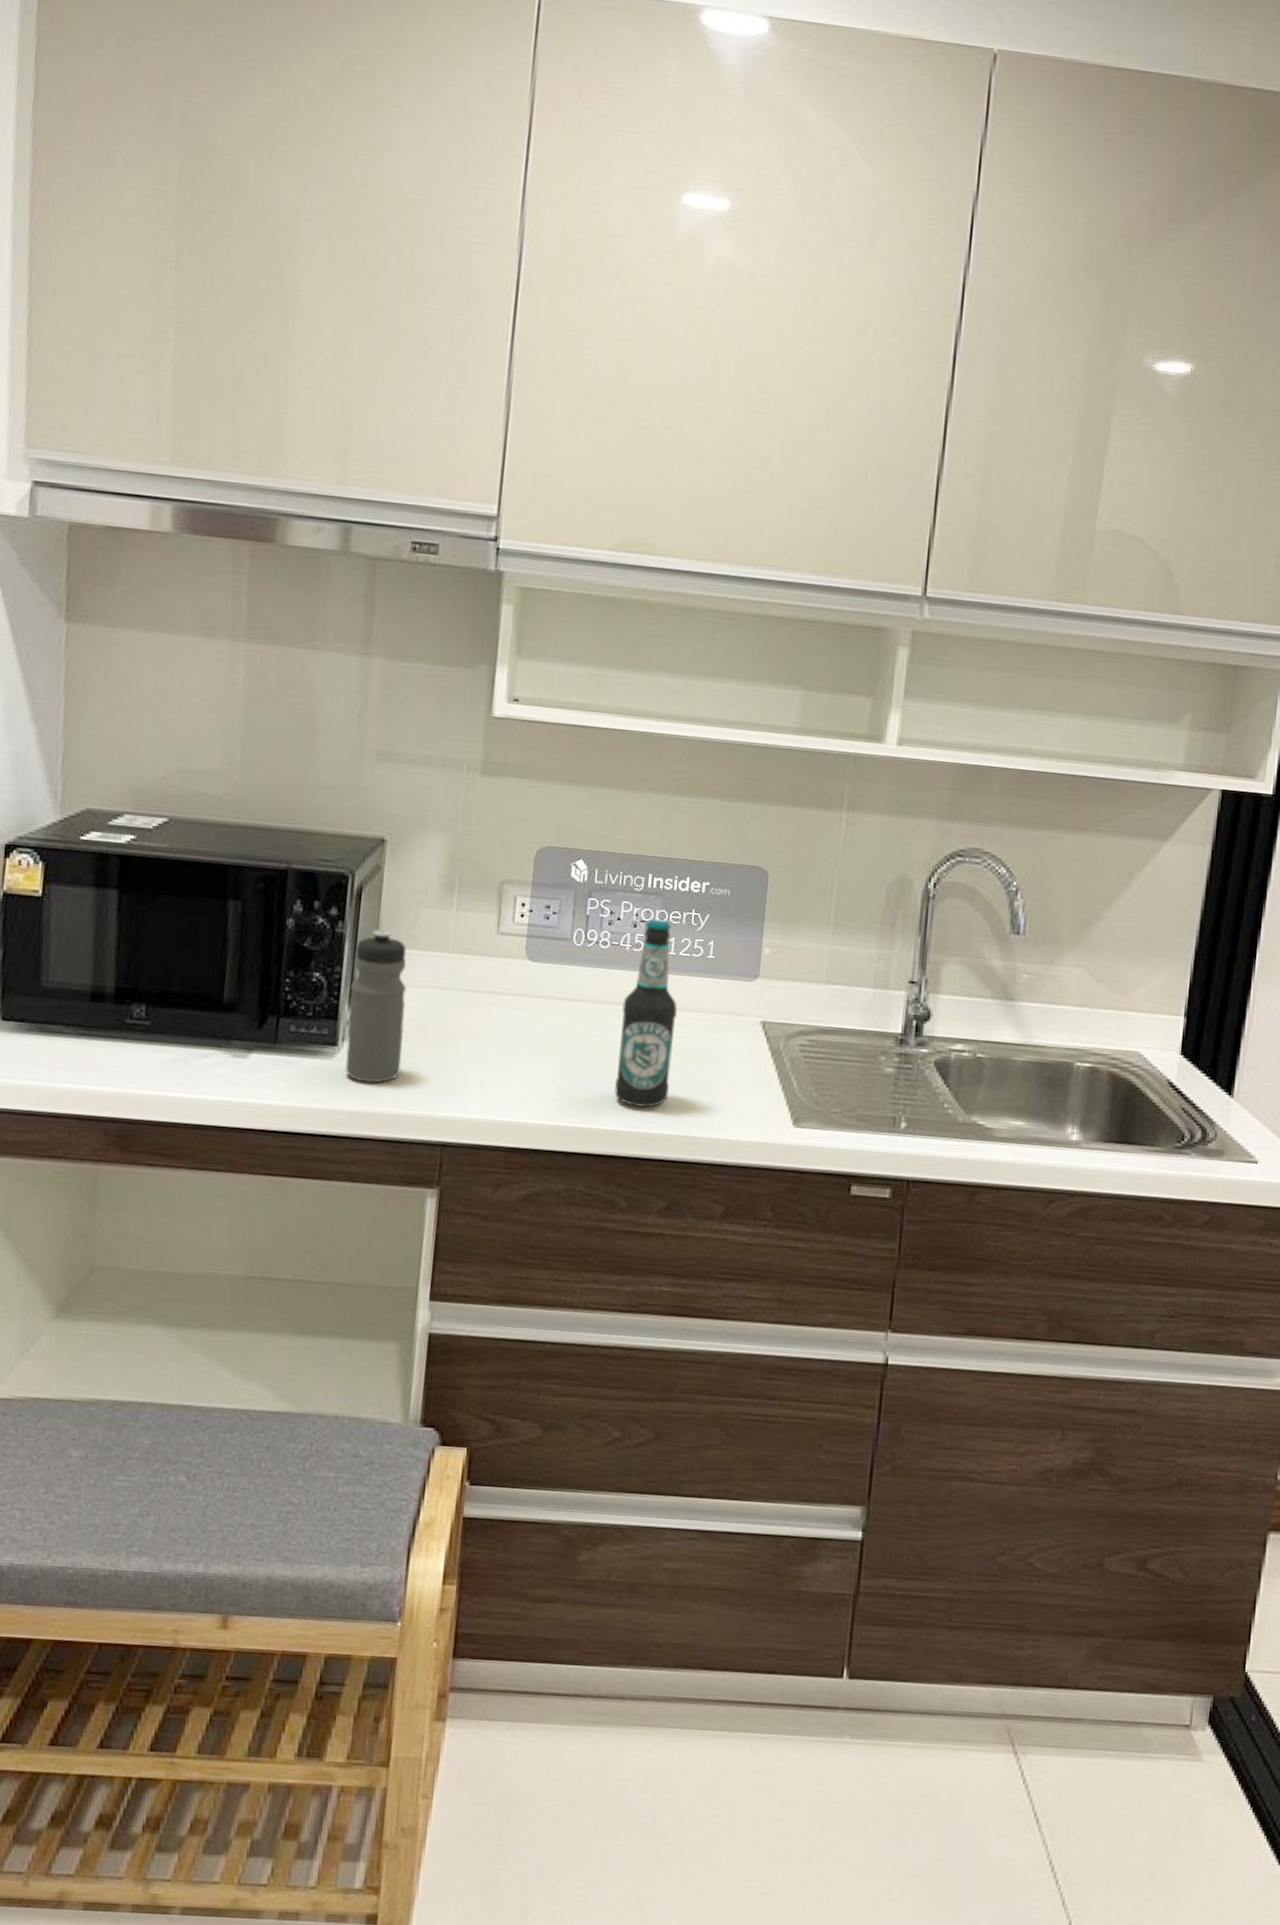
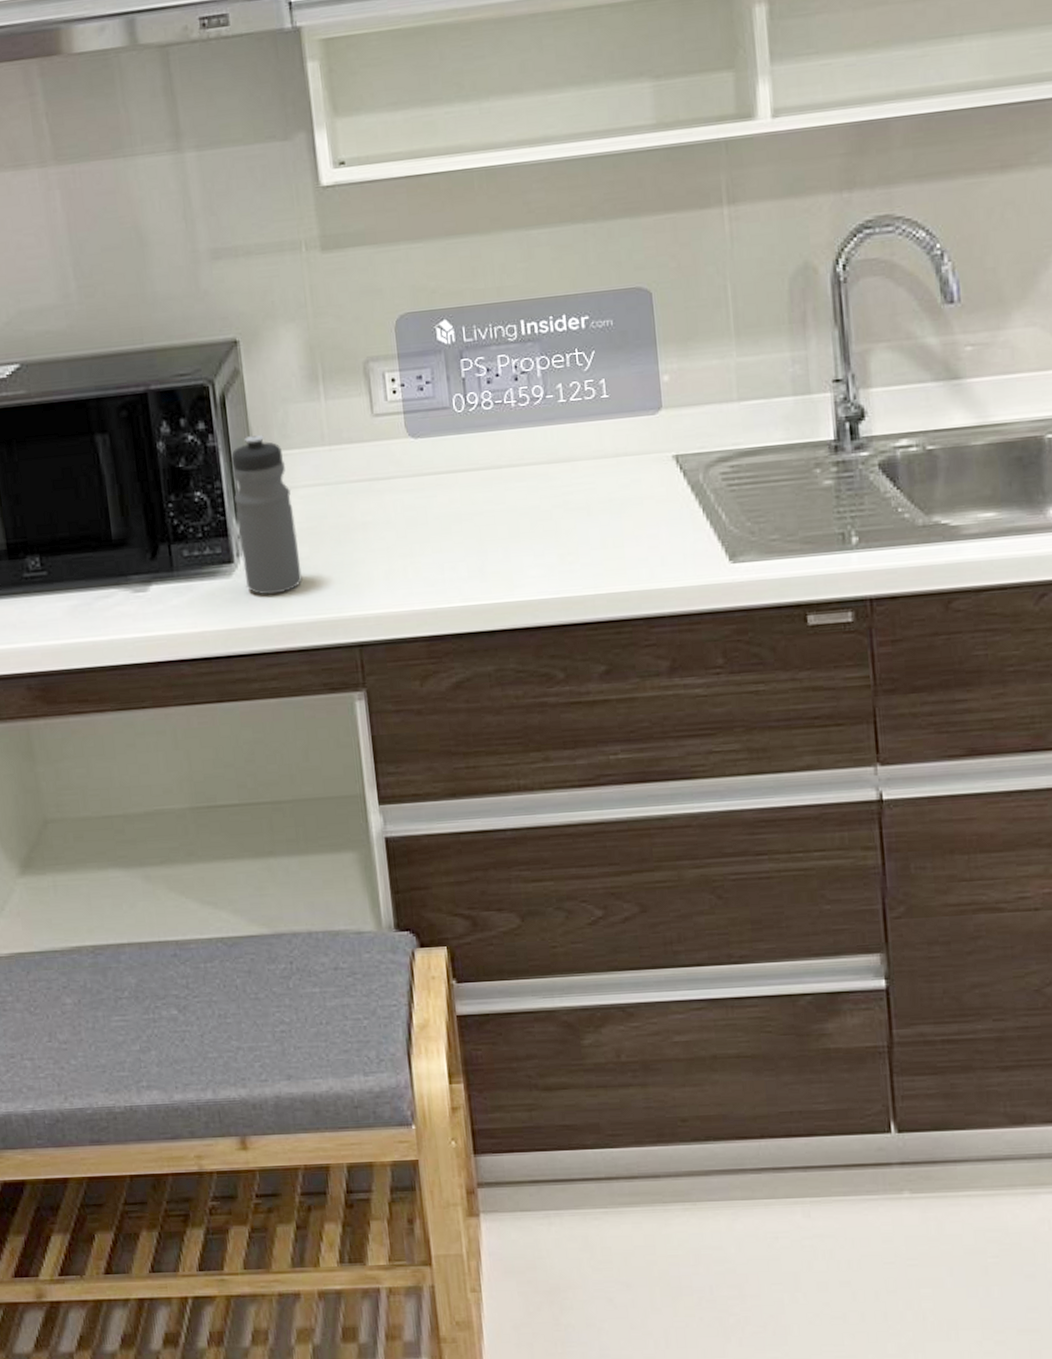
bottle: present [614,919,678,1108] -> none [519,366,587,571]

